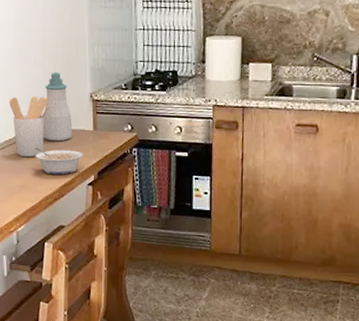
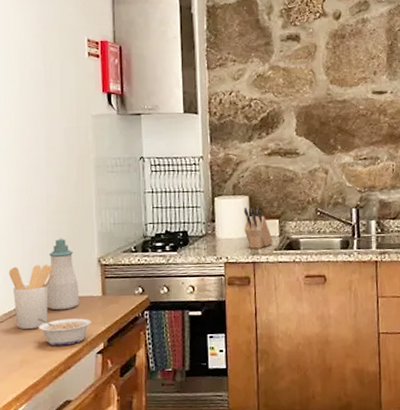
knife block: none [234,48,265,93] -> present [243,207,273,249]

